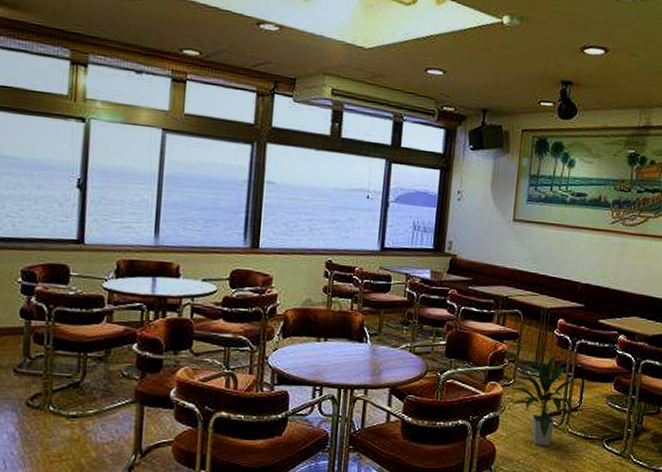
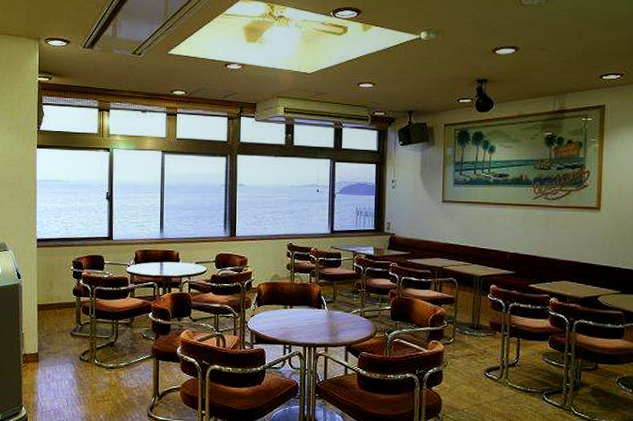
indoor plant: present [509,353,577,446] -> none [450,315,514,398]

